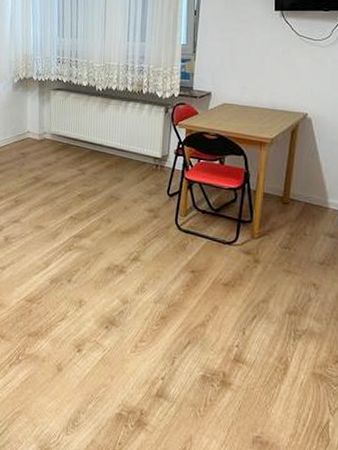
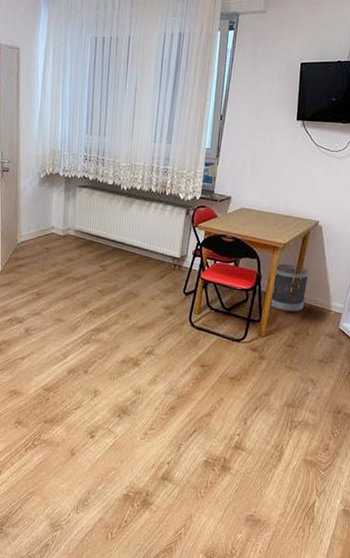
wastebasket: none [260,159,301,211] -> present [269,263,309,313]

